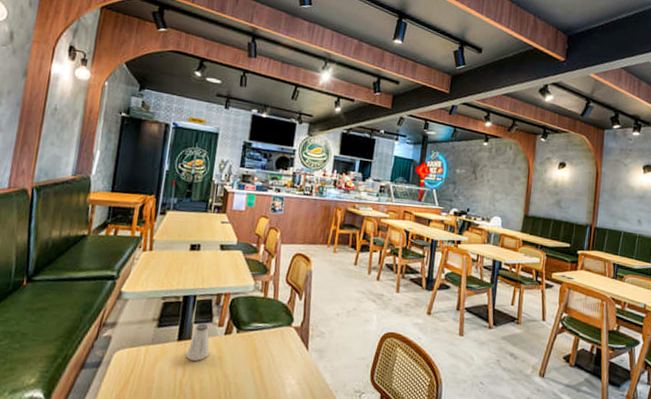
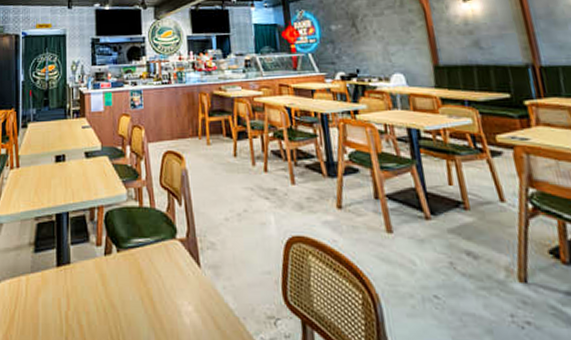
saltshaker: present [186,323,210,361] -> none [68,244,91,289]

